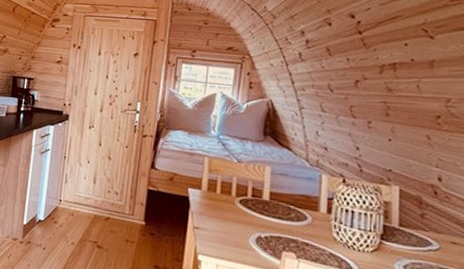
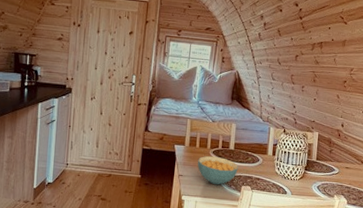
cereal bowl: none [219,205,276,246] -> present [197,156,238,185]

